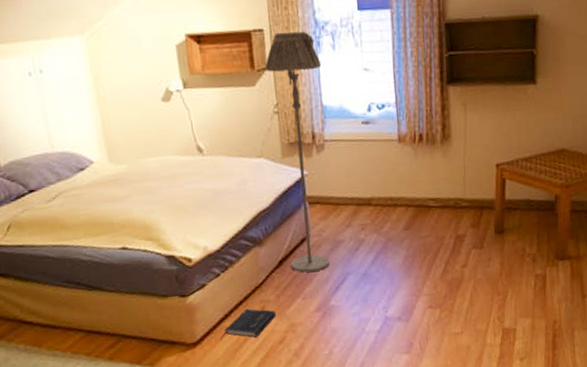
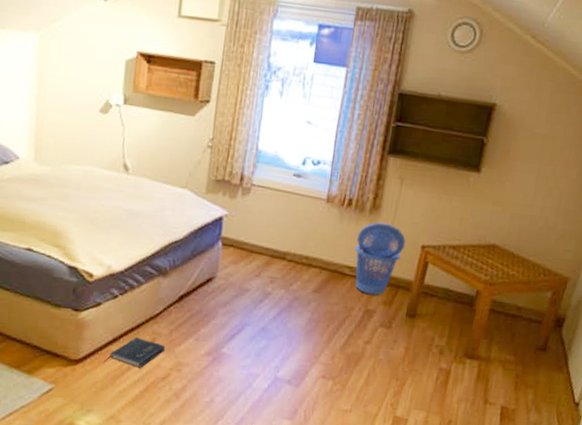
floor lamp: present [265,31,330,273] -> none [191,68,266,315]
laundry basket: none [434,150,480,221] -> present [355,222,406,295]

